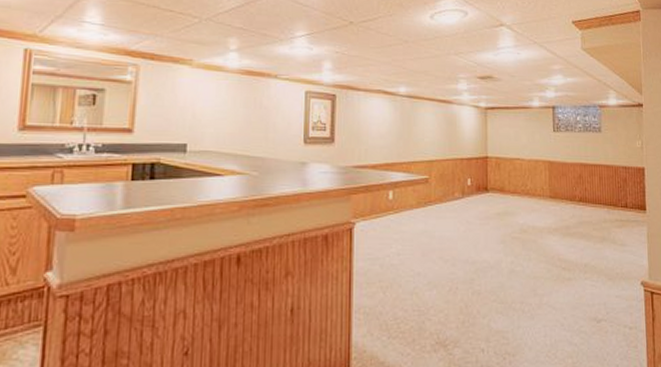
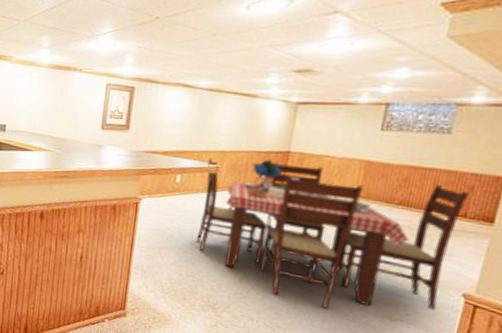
dining table: none [417,166,626,321] -> present [197,158,470,311]

